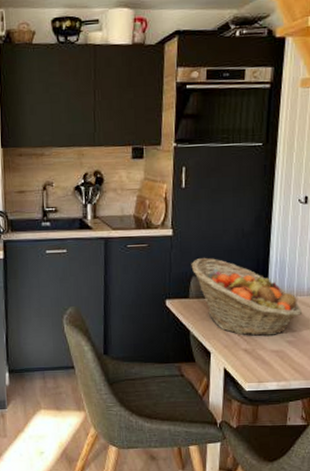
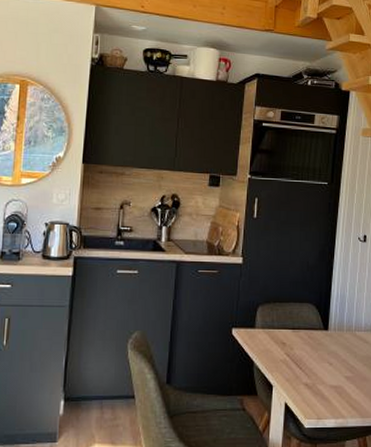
fruit basket: present [191,257,301,337] -> none [258,287,359,371]

